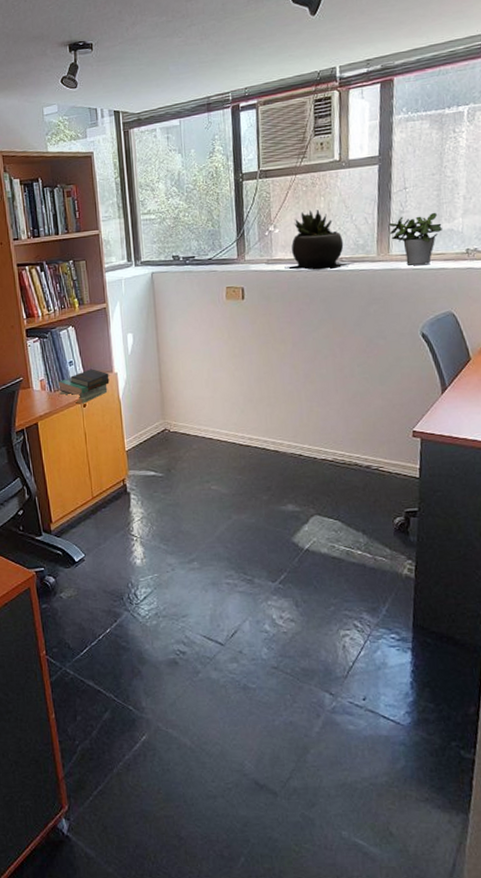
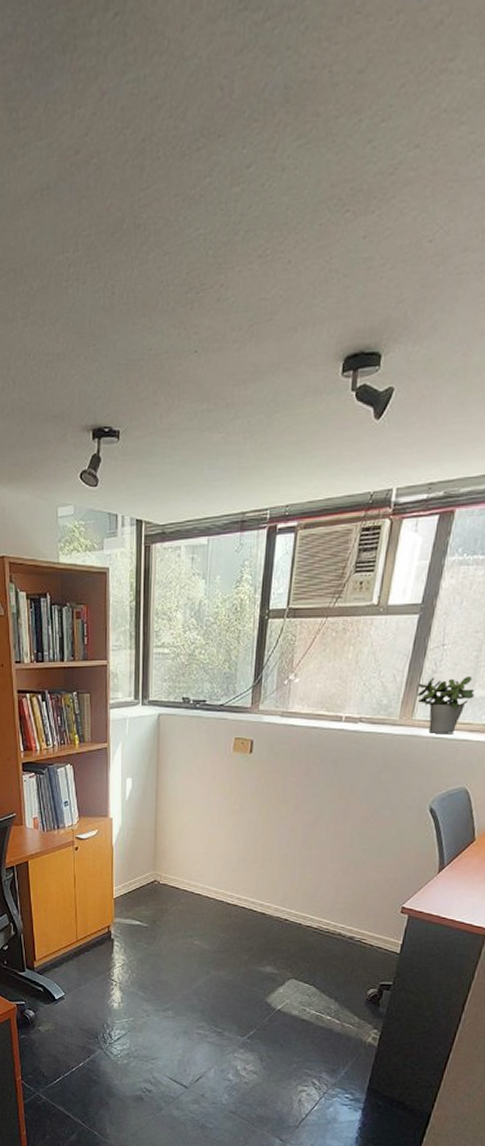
books: present [58,369,110,404] -> none [51,811,104,847]
succulent plant: present [284,209,355,271] -> none [299,660,374,730]

